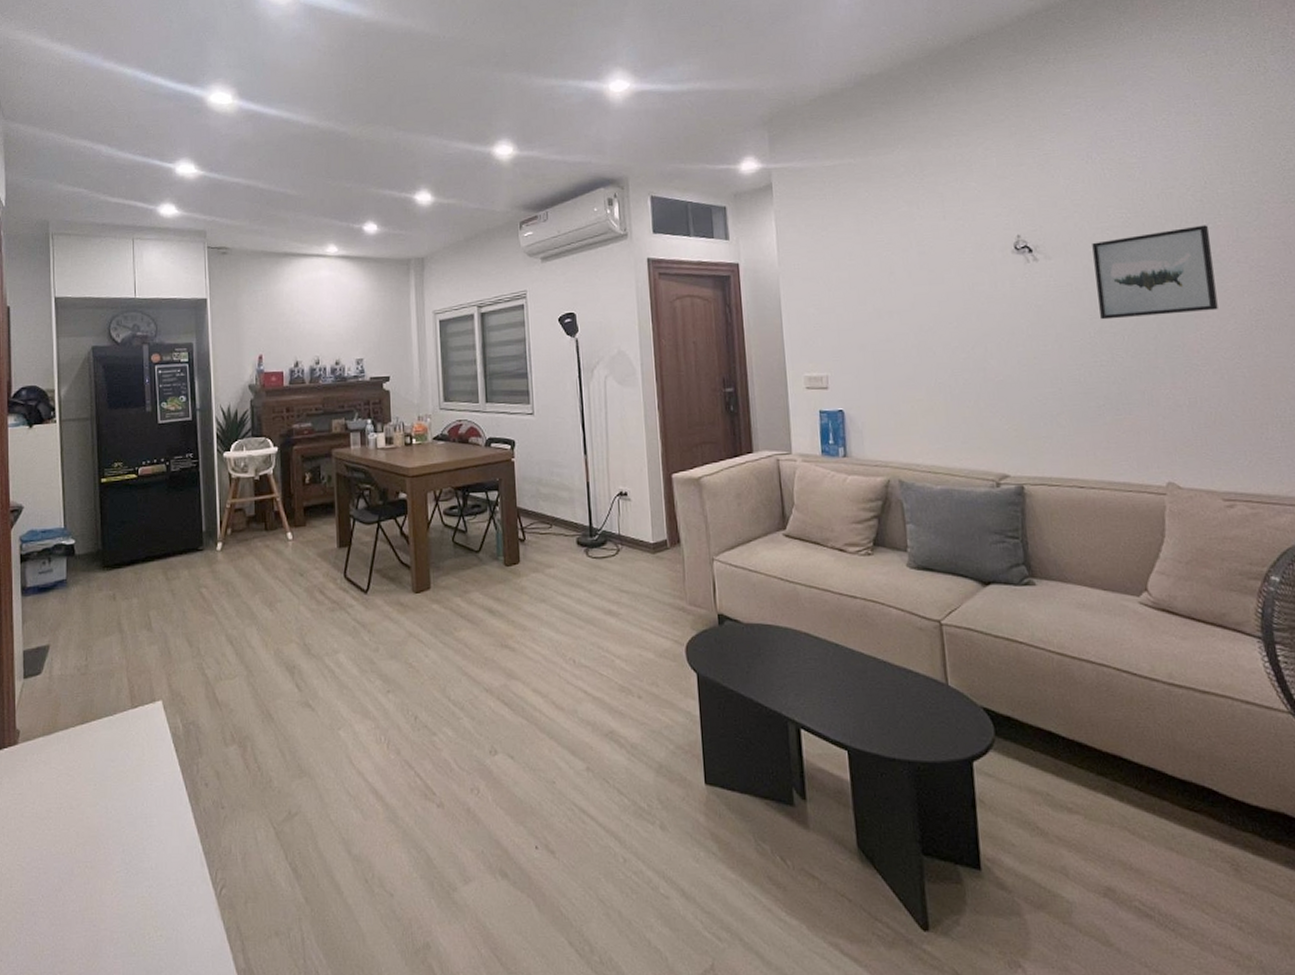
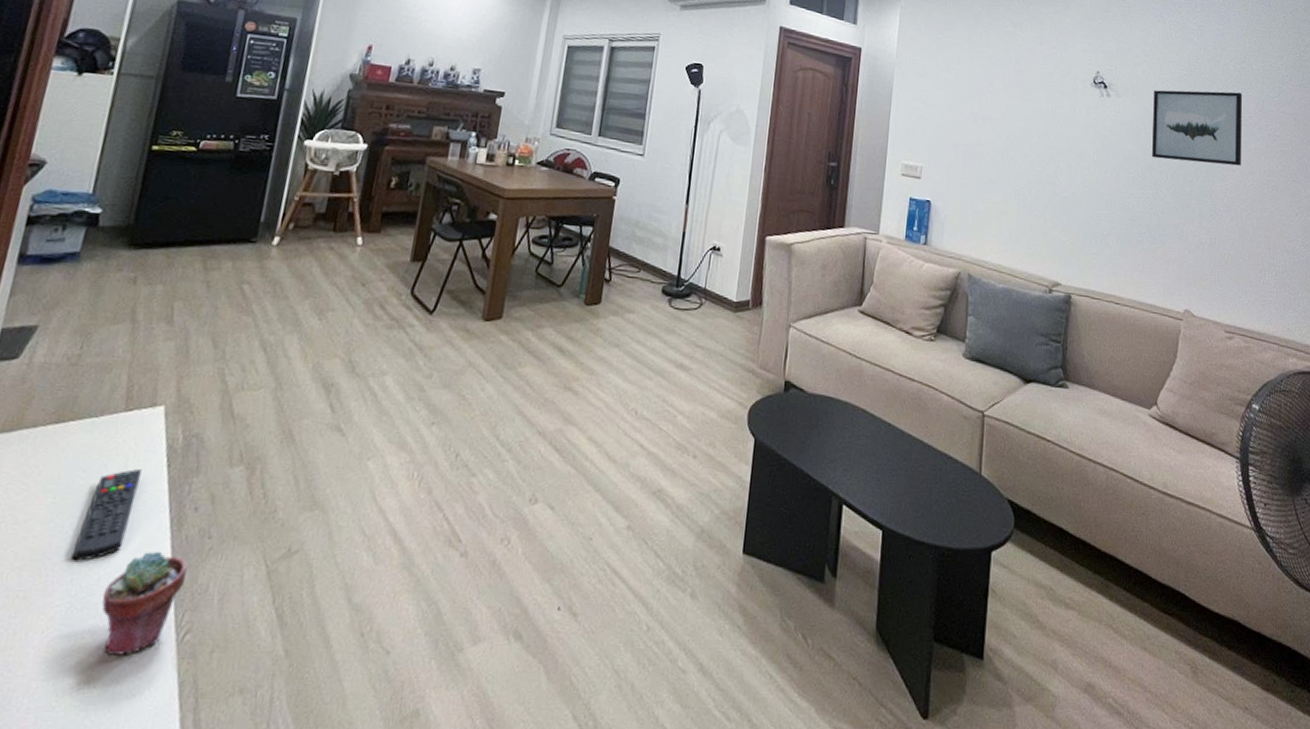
remote control: none [120,756,157,835] -> present [72,469,142,561]
potted succulent: none [150,822,211,909] -> present [101,550,188,656]

